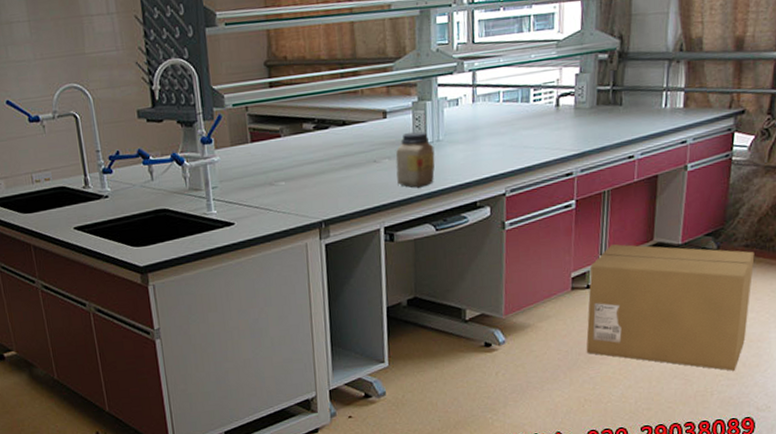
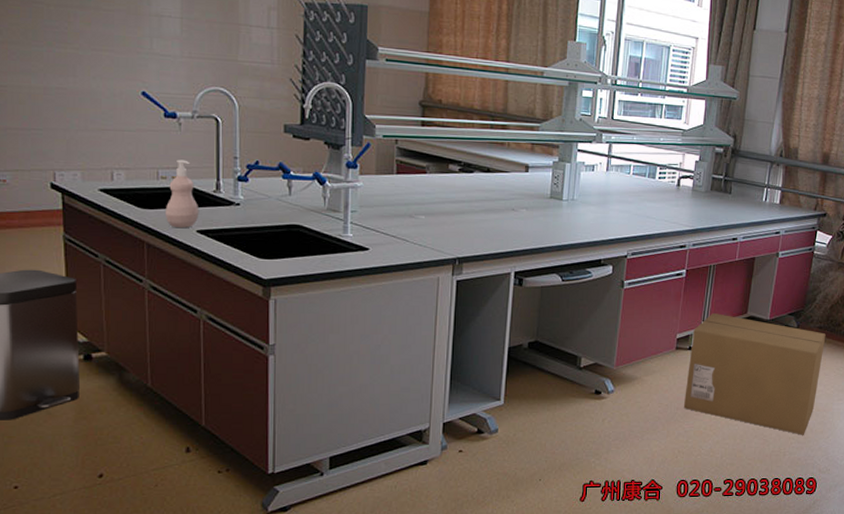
soap bottle: none [43,160,74,228] -> present [164,159,200,229]
jar: present [395,131,435,188] -> none [532,188,569,240]

